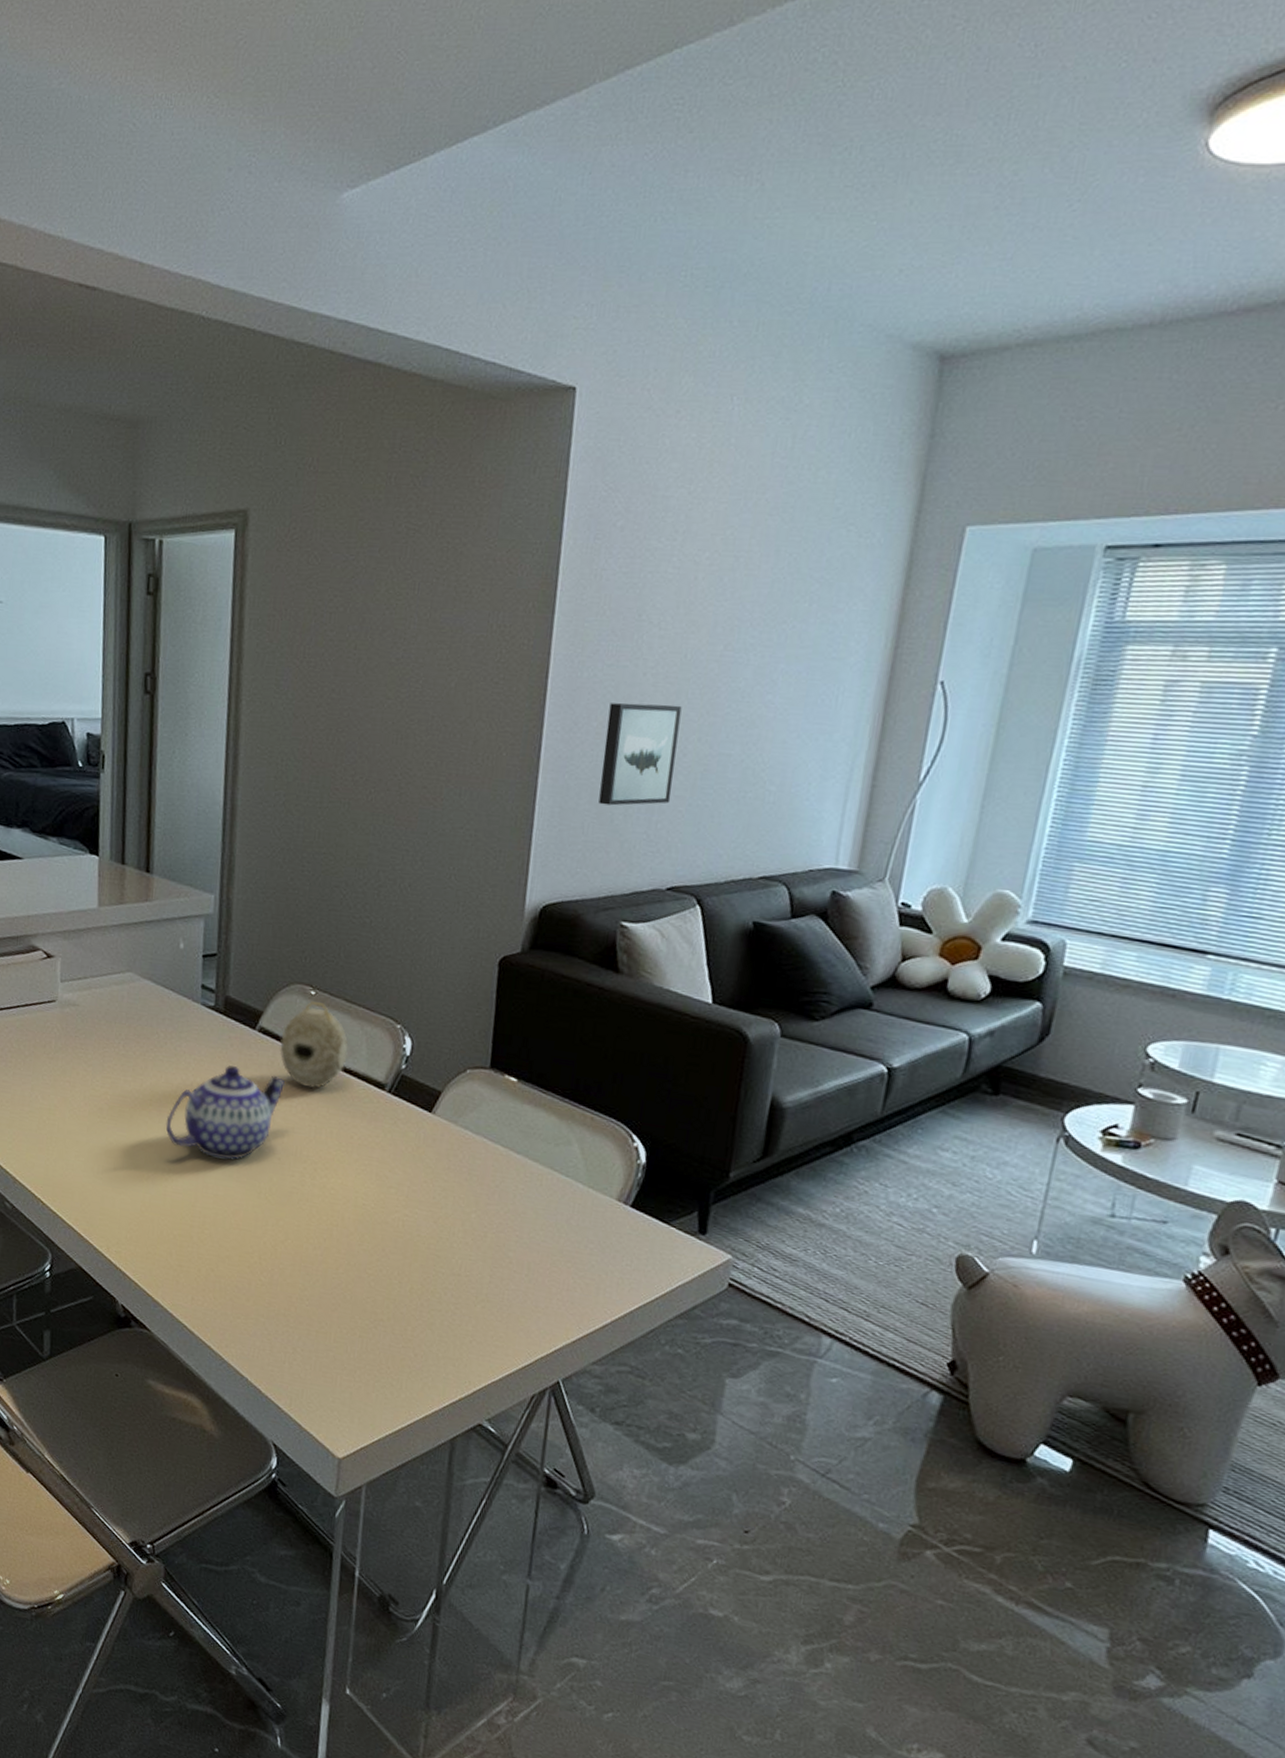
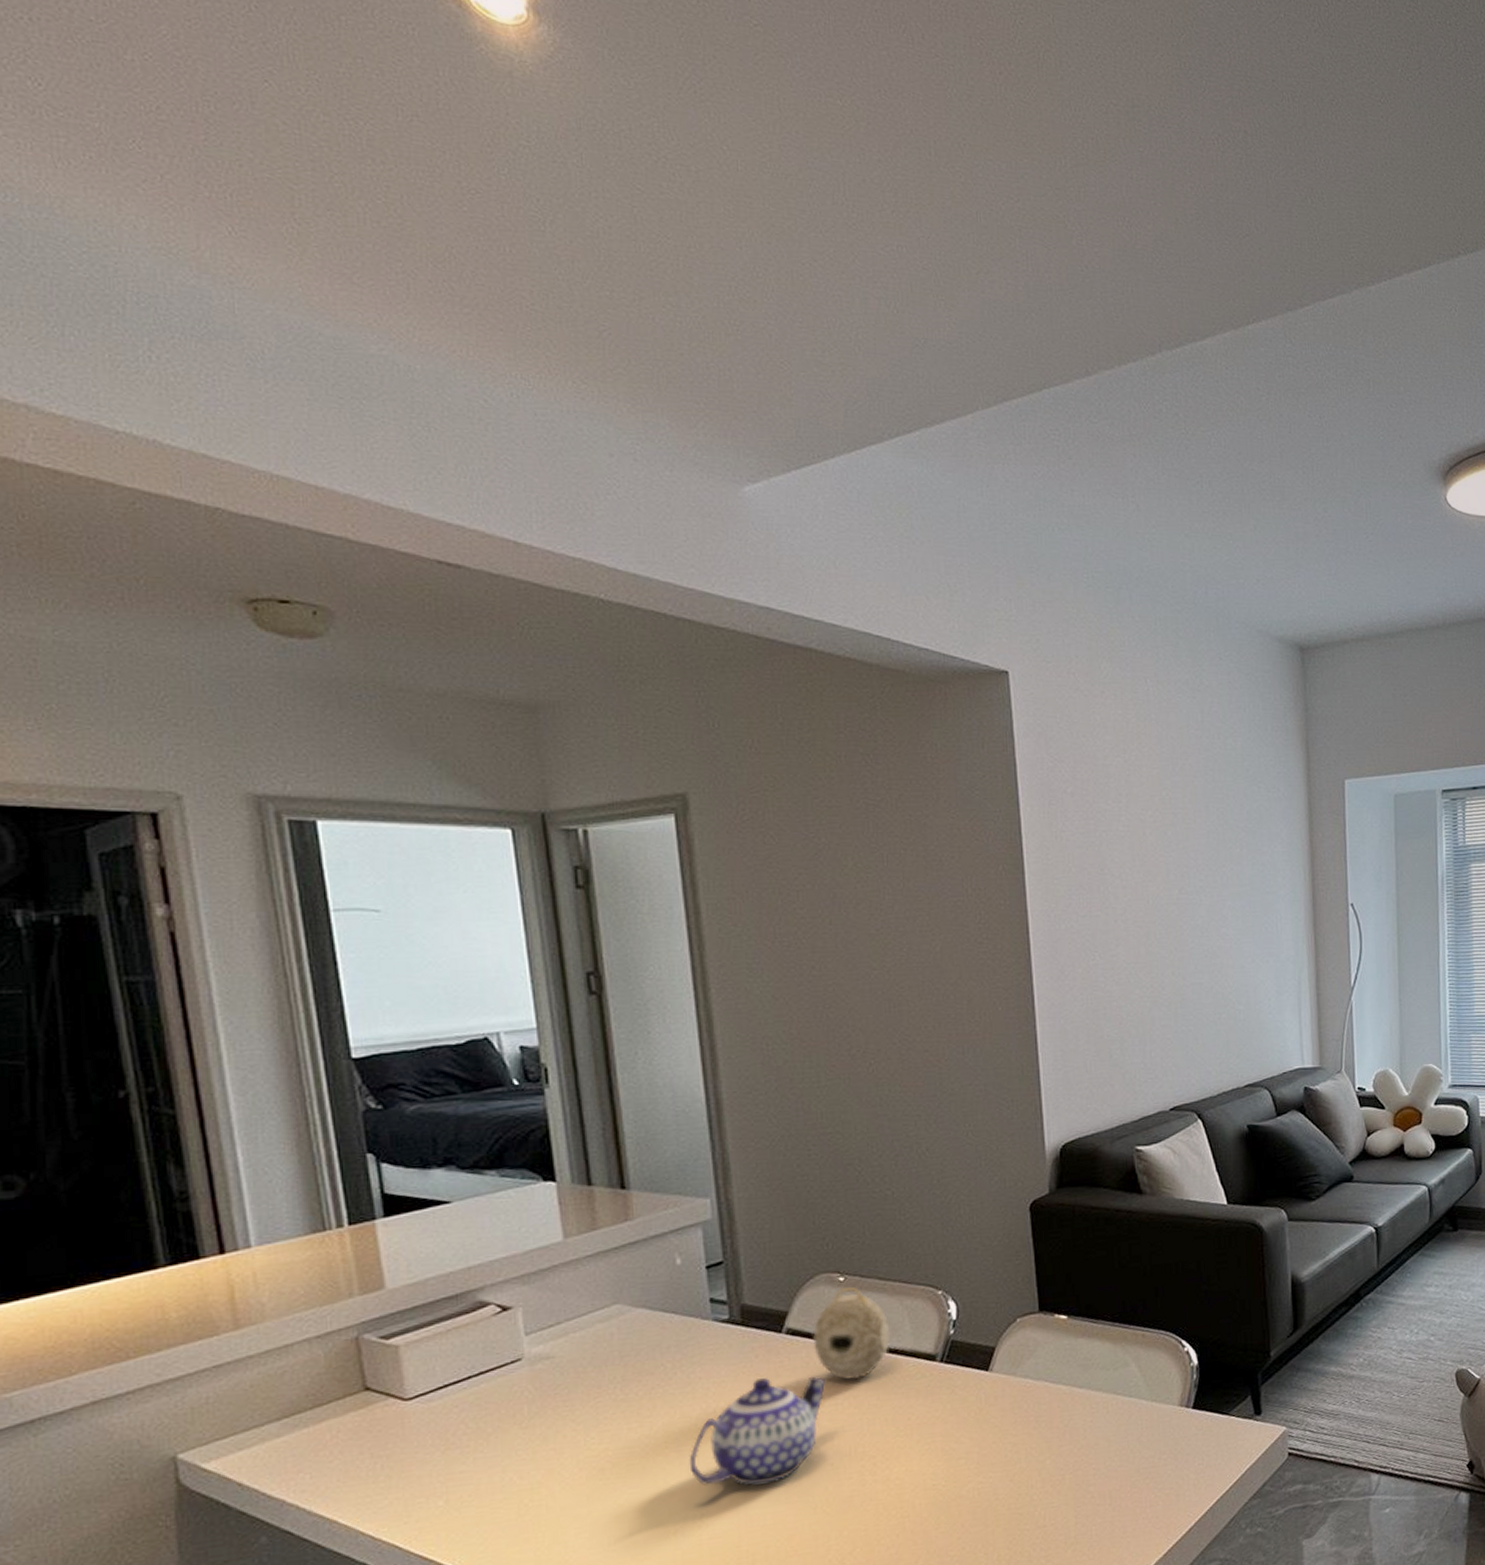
wall art: present [598,703,682,806] -> none [1090,945,1159,1043]

